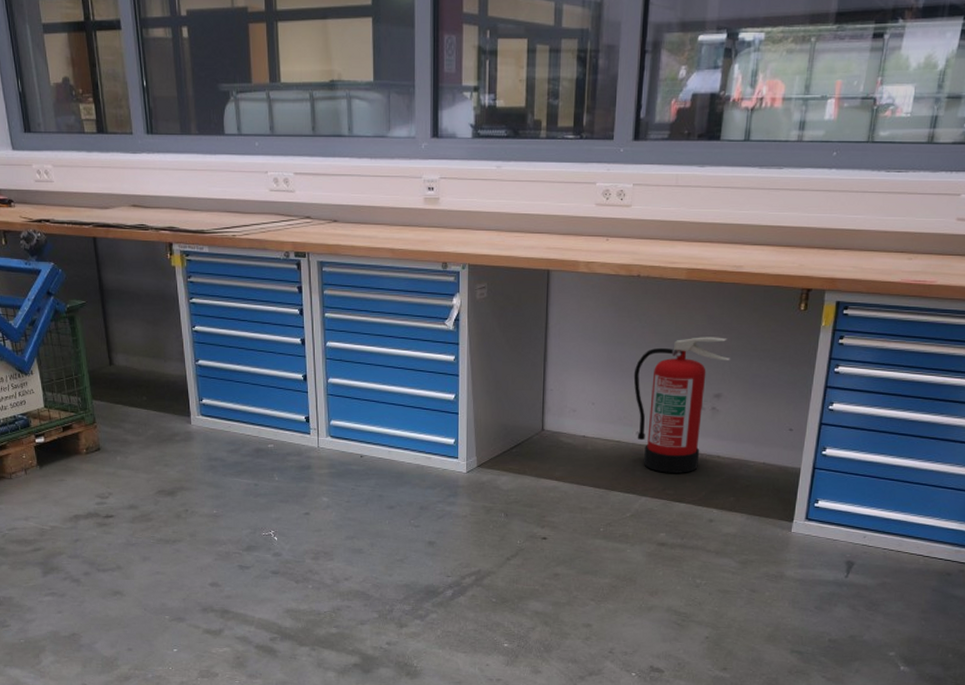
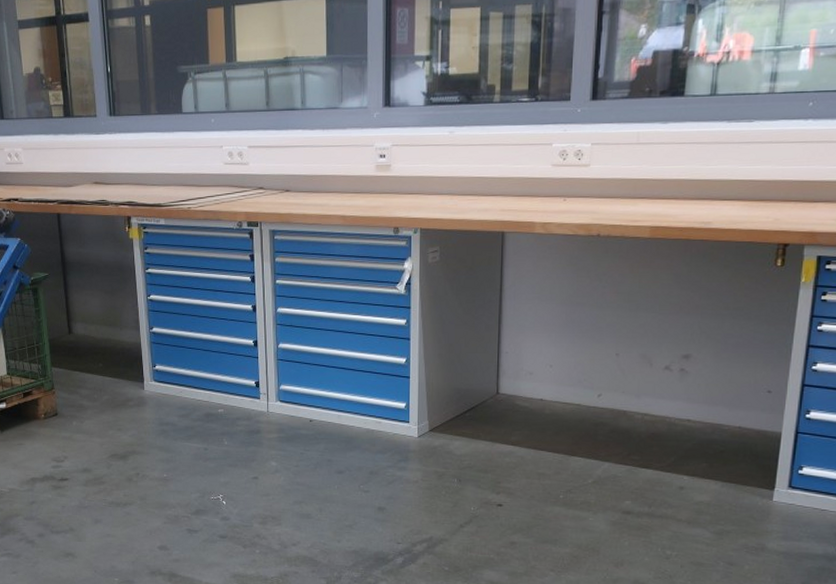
fire extinguisher: present [633,337,731,473] -> none [594,296,700,438]

